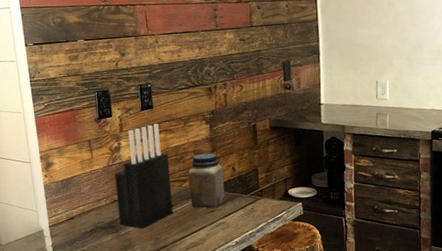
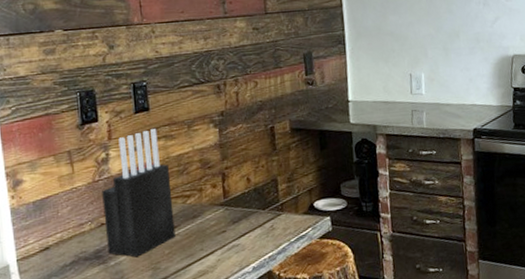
jar: present [188,153,225,208] -> none [193,162,239,229]

